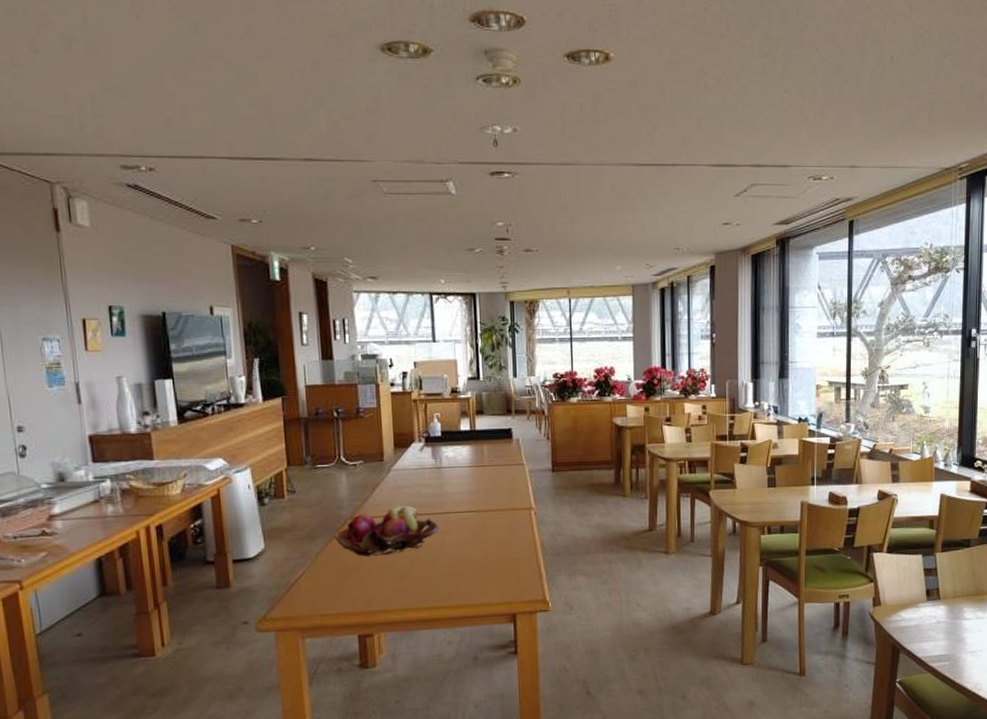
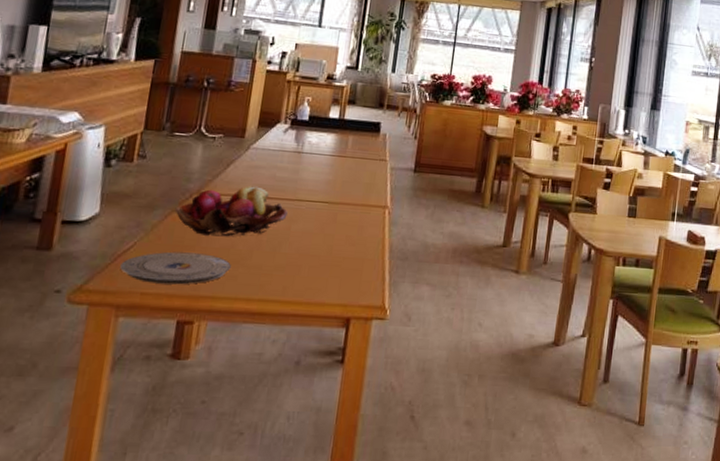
plate: none [295,573,397,605] -> present [120,251,231,285]

